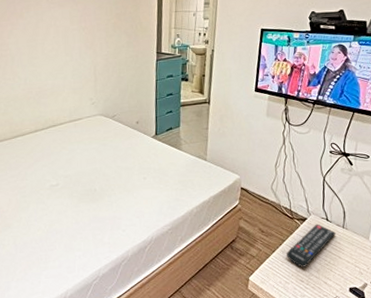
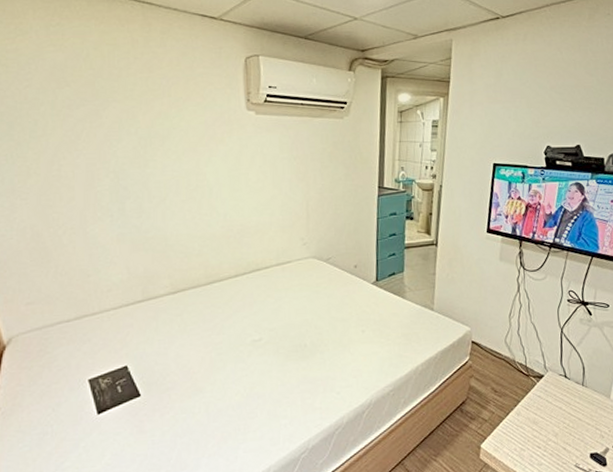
remote control: present [286,224,337,268] -> none [522,381,576,432]

